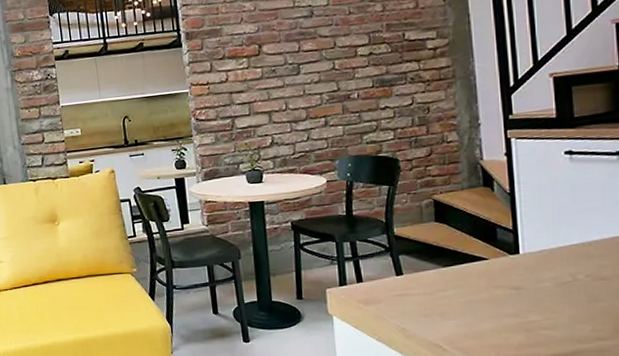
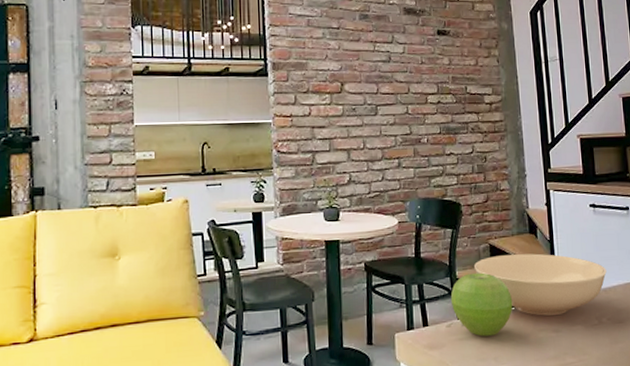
fruit: none [387,229,463,293] -> present [450,272,513,337]
bowl: none [414,207,586,273] -> present [473,253,607,316]

